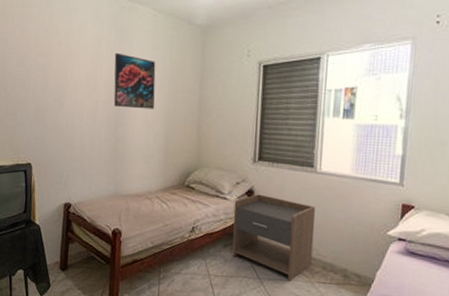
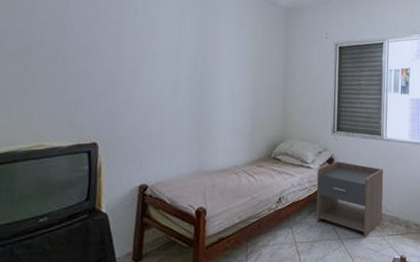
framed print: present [113,52,156,109] -> none [197,26,242,84]

